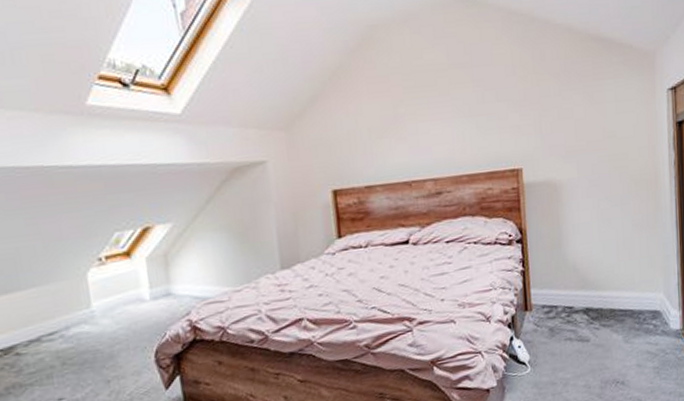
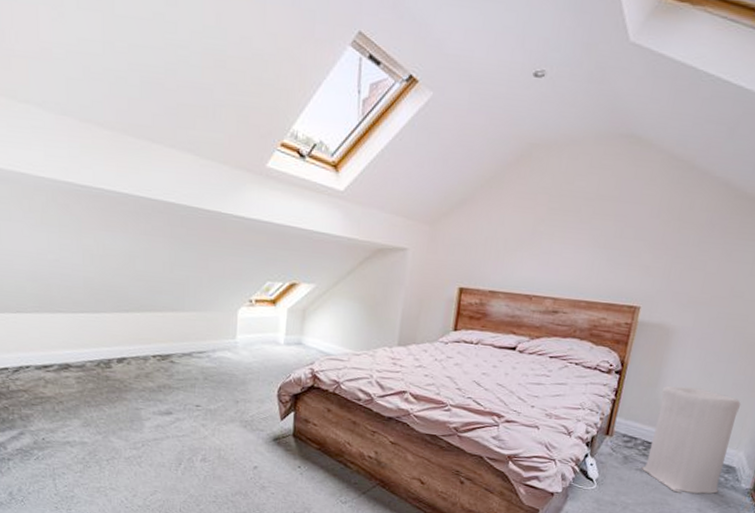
laundry basket: none [568,237,652,353] -> present [641,385,741,494]

